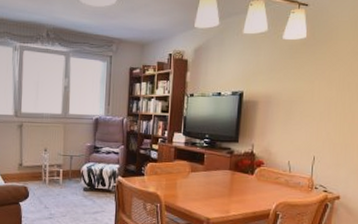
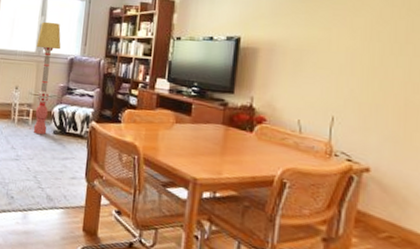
floor lamp: none [62,83,85,193] -> present [33,21,61,135]

